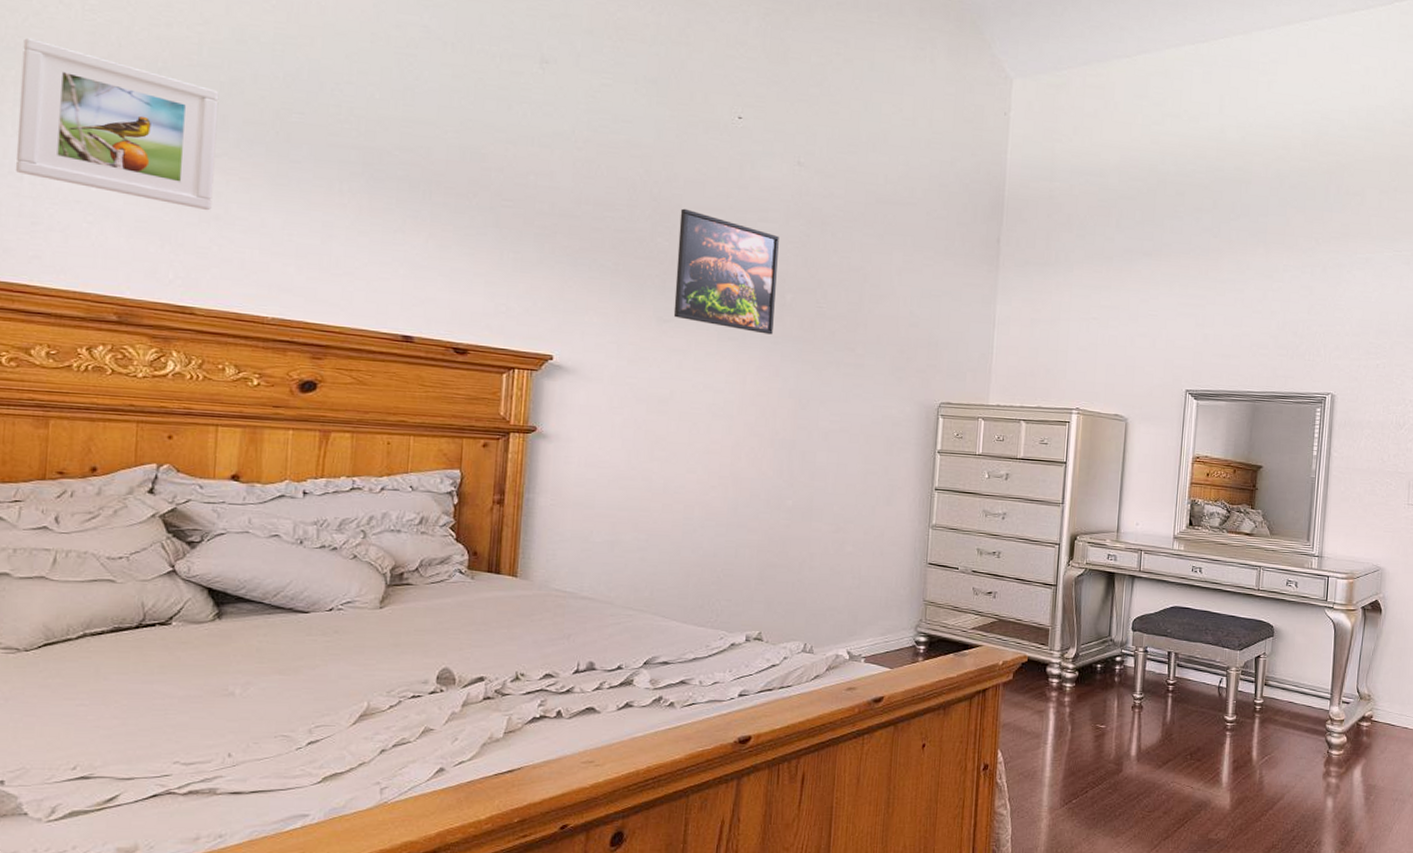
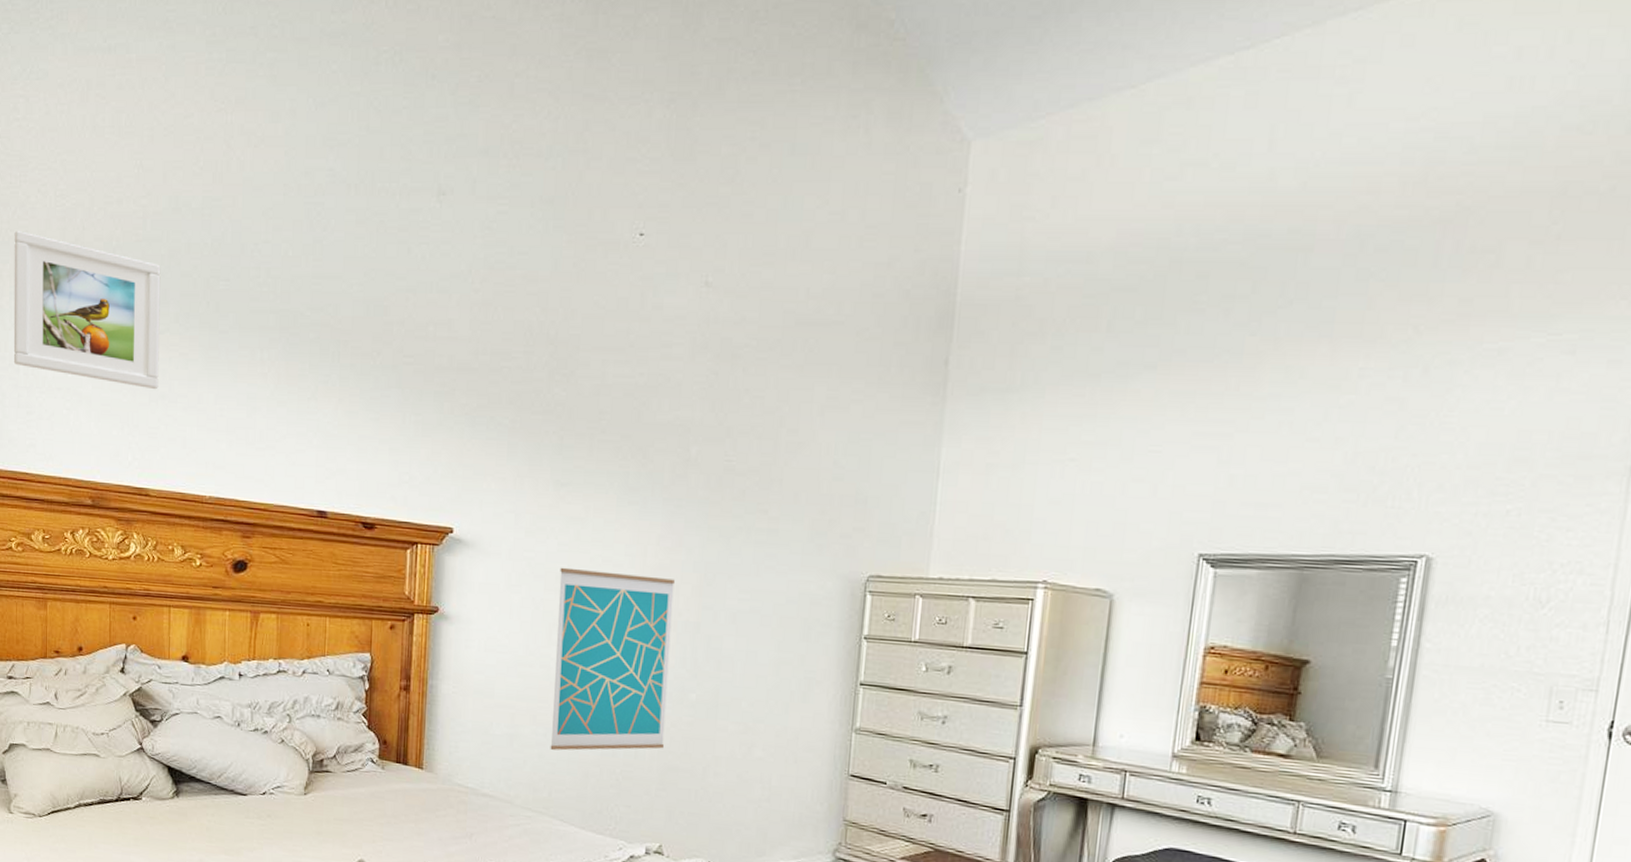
wall art: none [652,392,772,554] -> present [550,567,675,751]
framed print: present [673,208,779,335] -> none [571,351,684,497]

